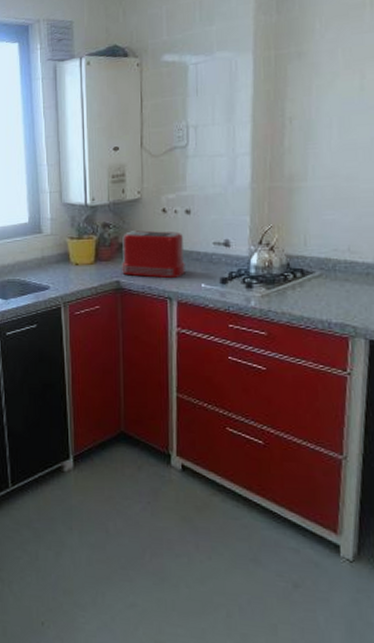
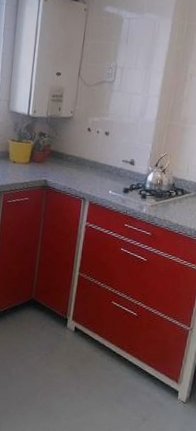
toaster: present [121,230,185,279] -> none [50,142,101,184]

